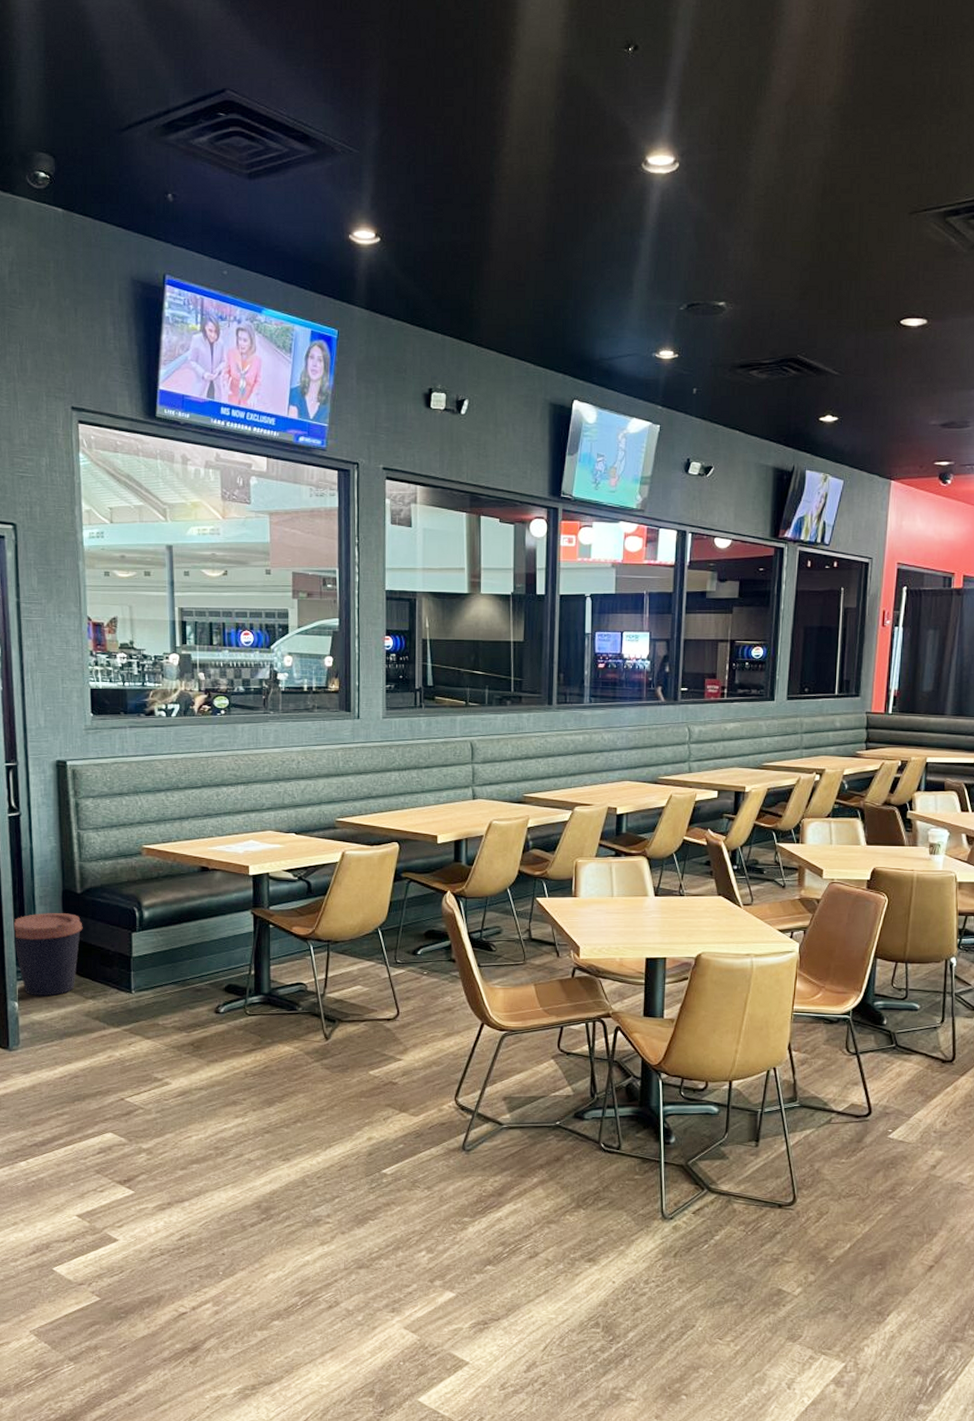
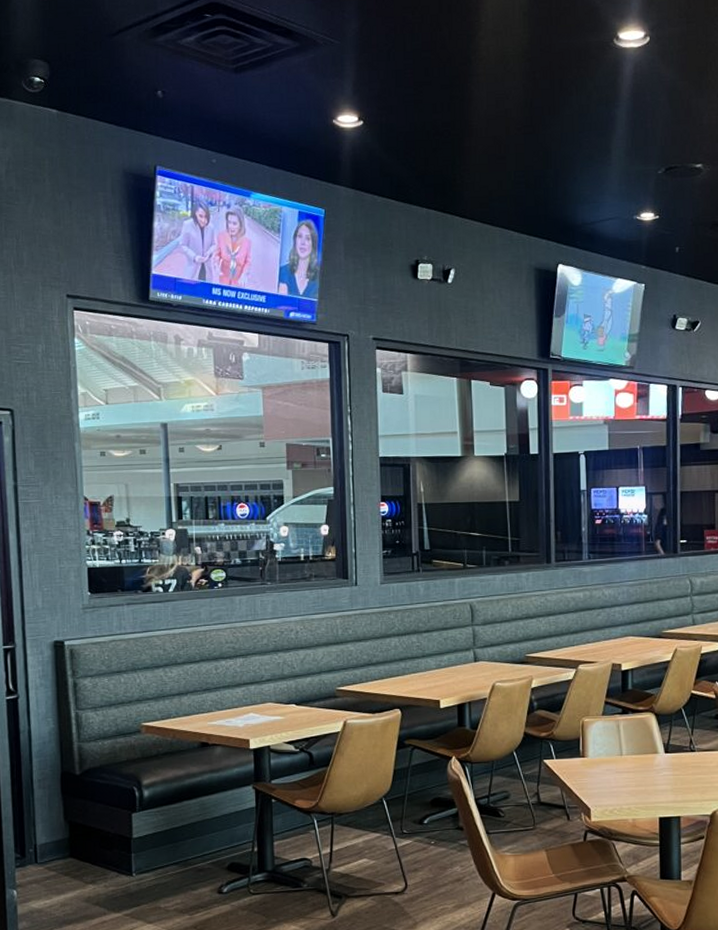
coffee cup: present [13,913,83,997] -> none [12,796,82,883]

